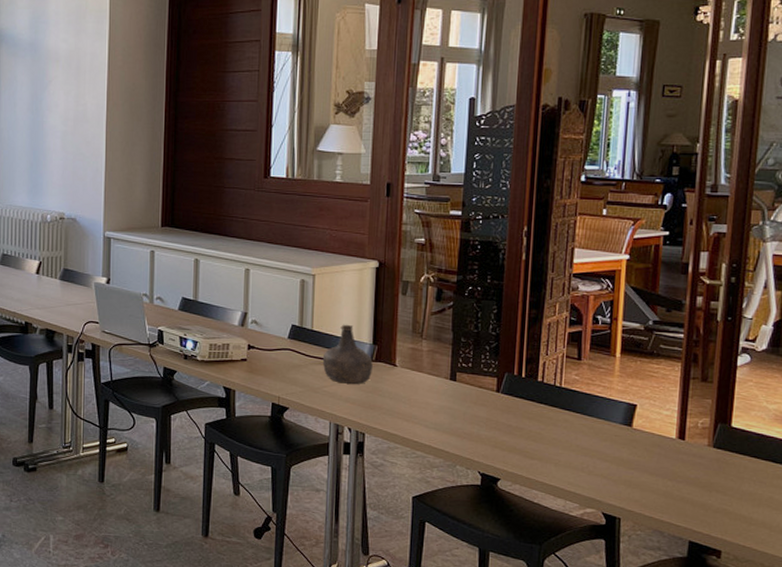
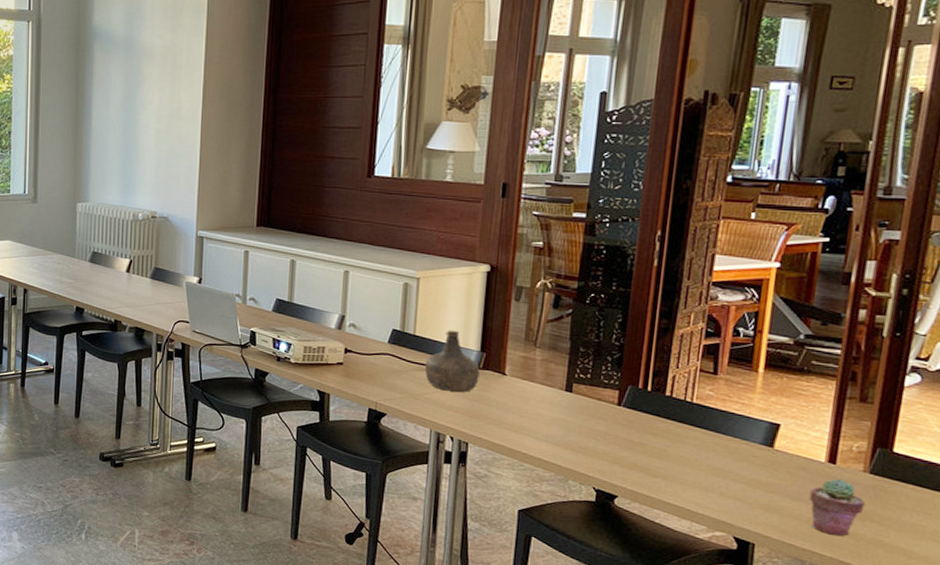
potted succulent: none [664,453,711,507] -> present [809,479,866,536]

